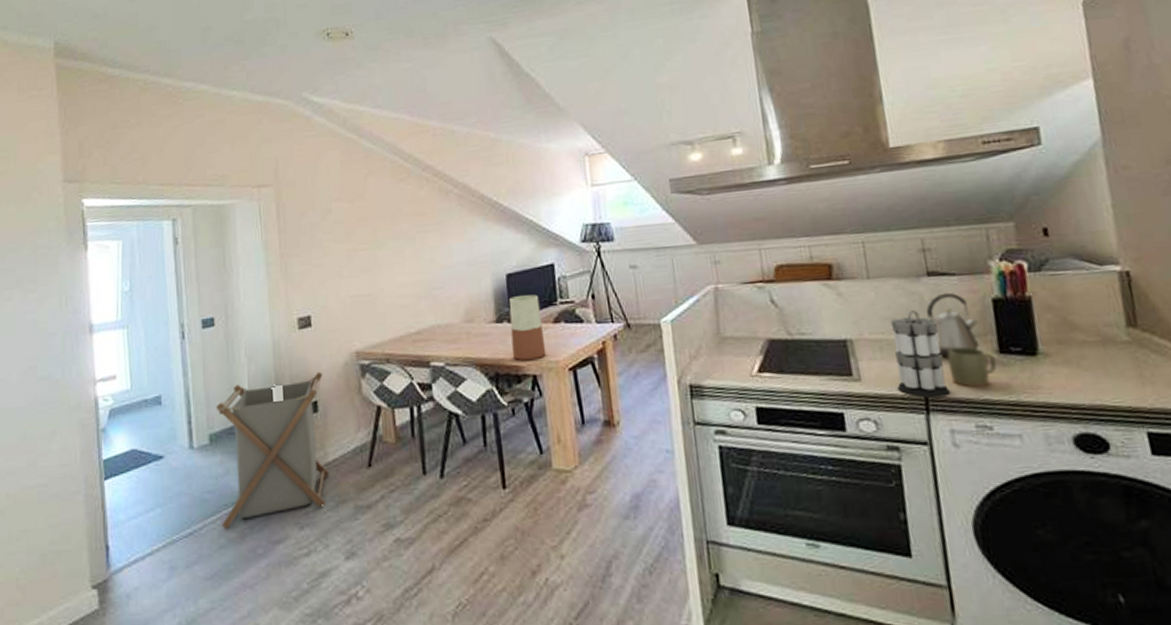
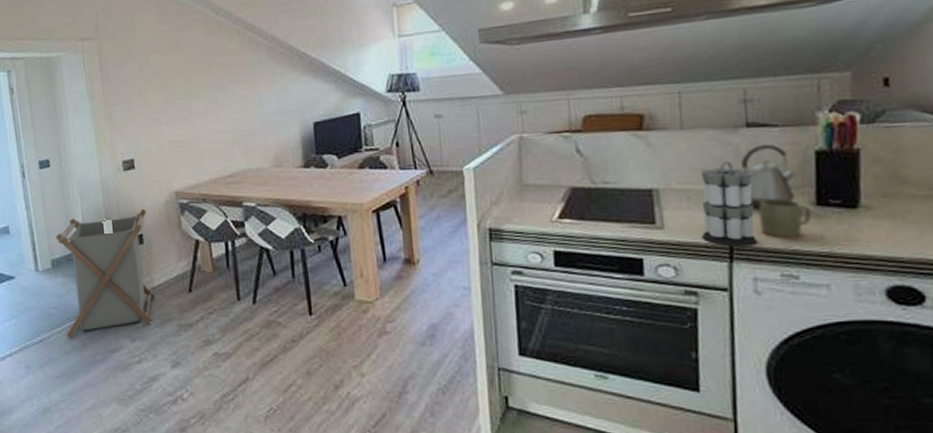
vase: present [509,294,546,361] -> none [316,142,351,204]

